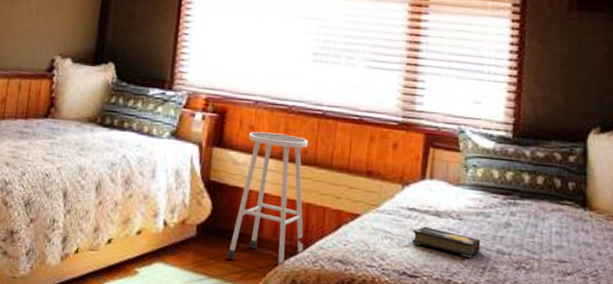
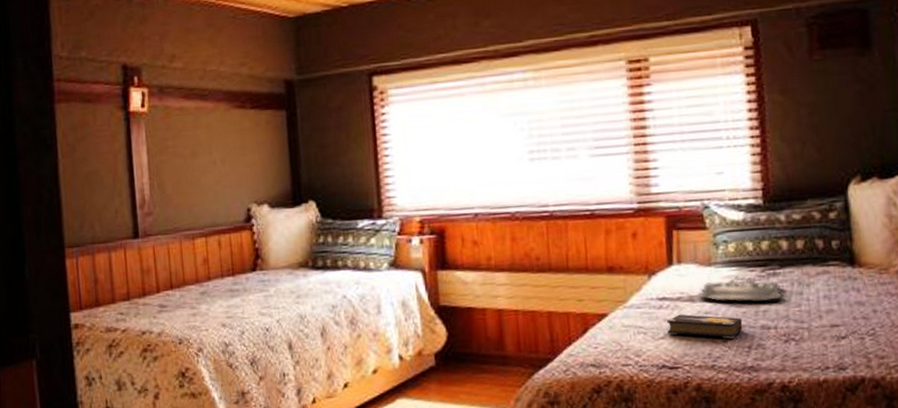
stool: present [225,131,309,267] -> none [470,243,552,383]
serving tray: none [445,201,520,228] -> present [699,278,783,303]

